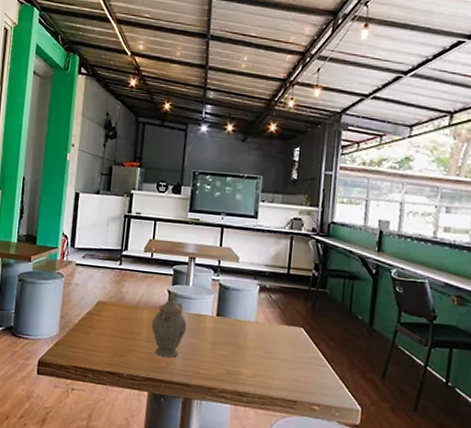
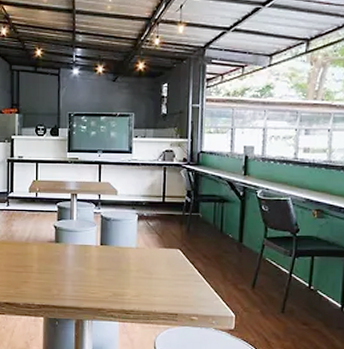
teapot: present [151,293,188,358] -> none [41,228,74,286]

